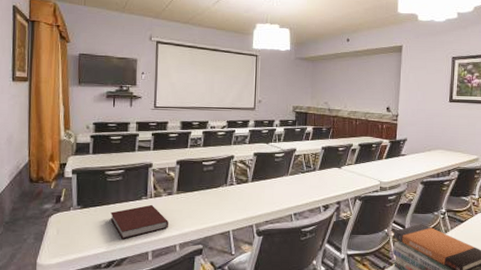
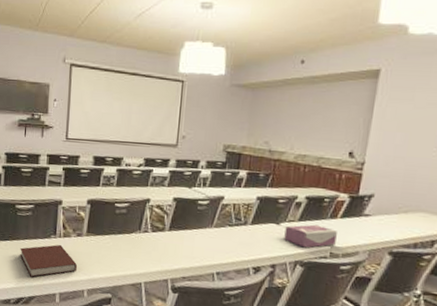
tissue box: none [345,165,384,185] -> present [284,224,337,248]

